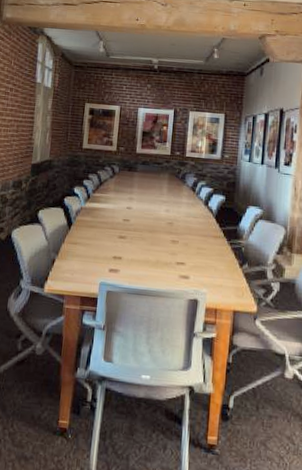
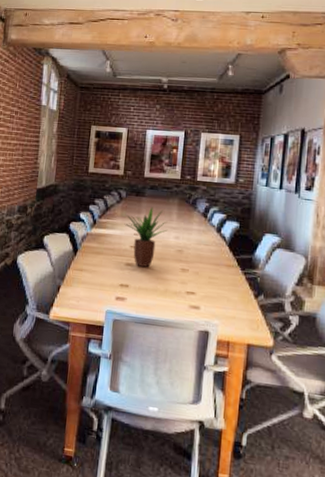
potted plant: none [117,182,159,240] -> present [124,207,168,268]

